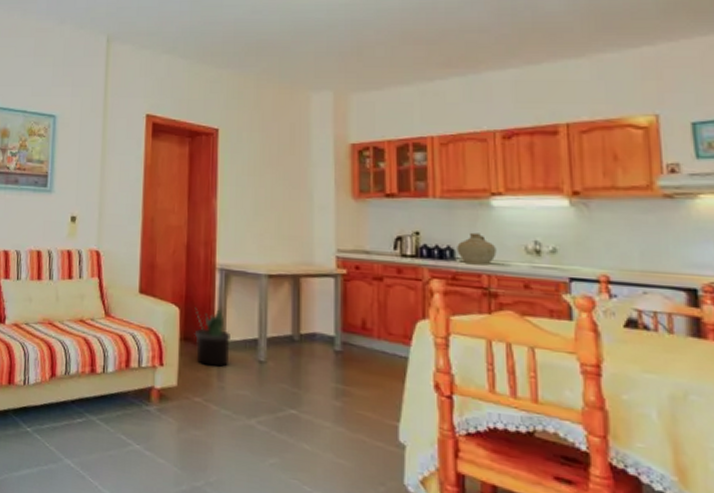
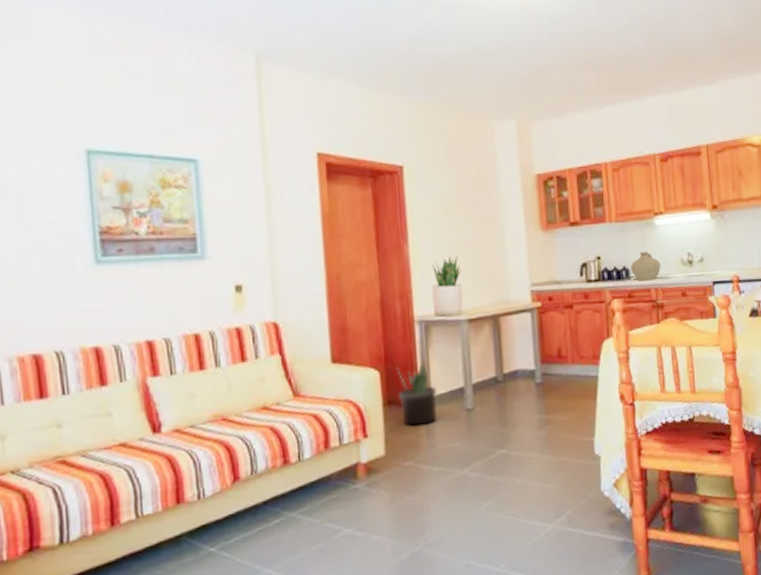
planter: none [234,213,266,269] -> present [431,256,463,317]

